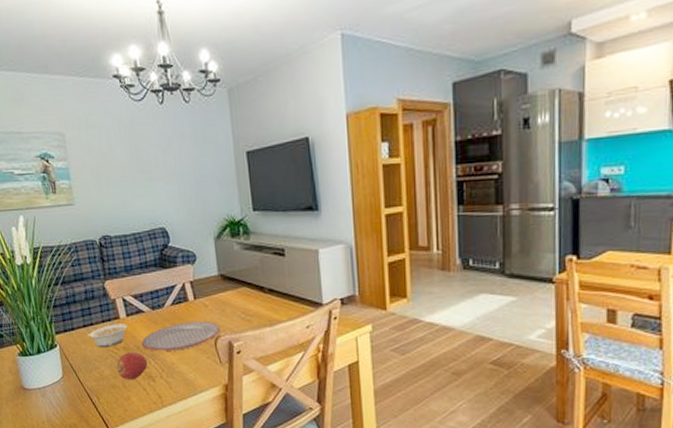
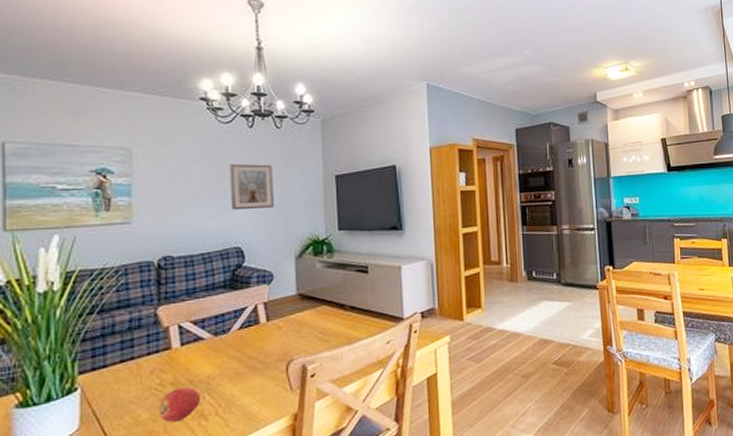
legume: present [87,324,127,348] -> none [124,354,180,386]
plate: present [141,321,221,351] -> none [196,344,294,384]
picture frame: none [146,142,191,192] -> present [229,163,275,211]

